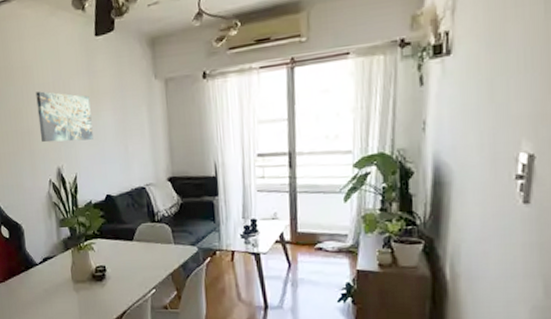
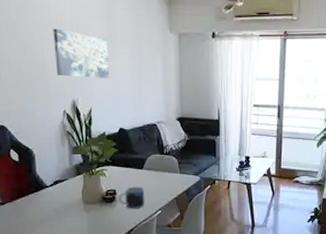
mug: none [109,261,138,288] -> present [118,186,145,209]

